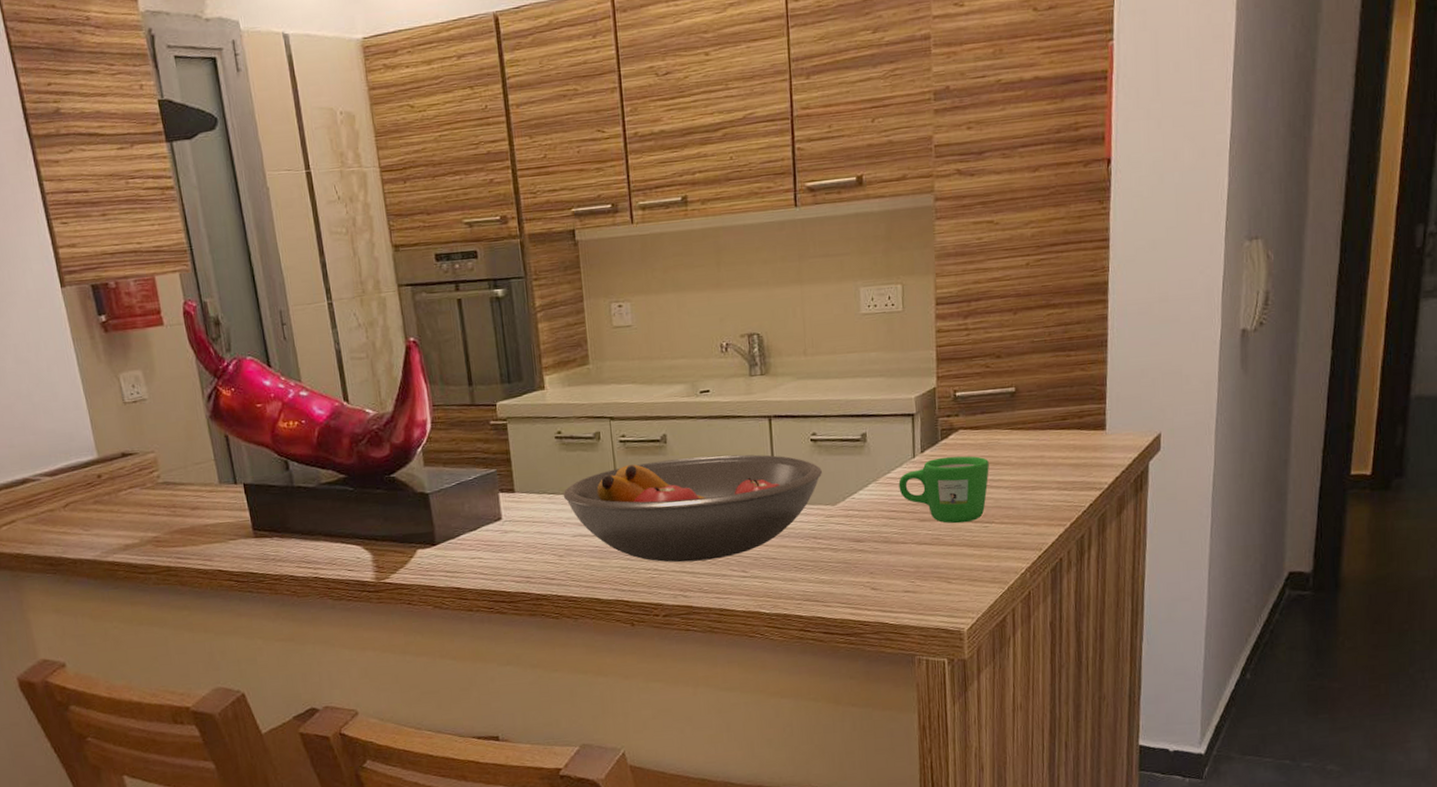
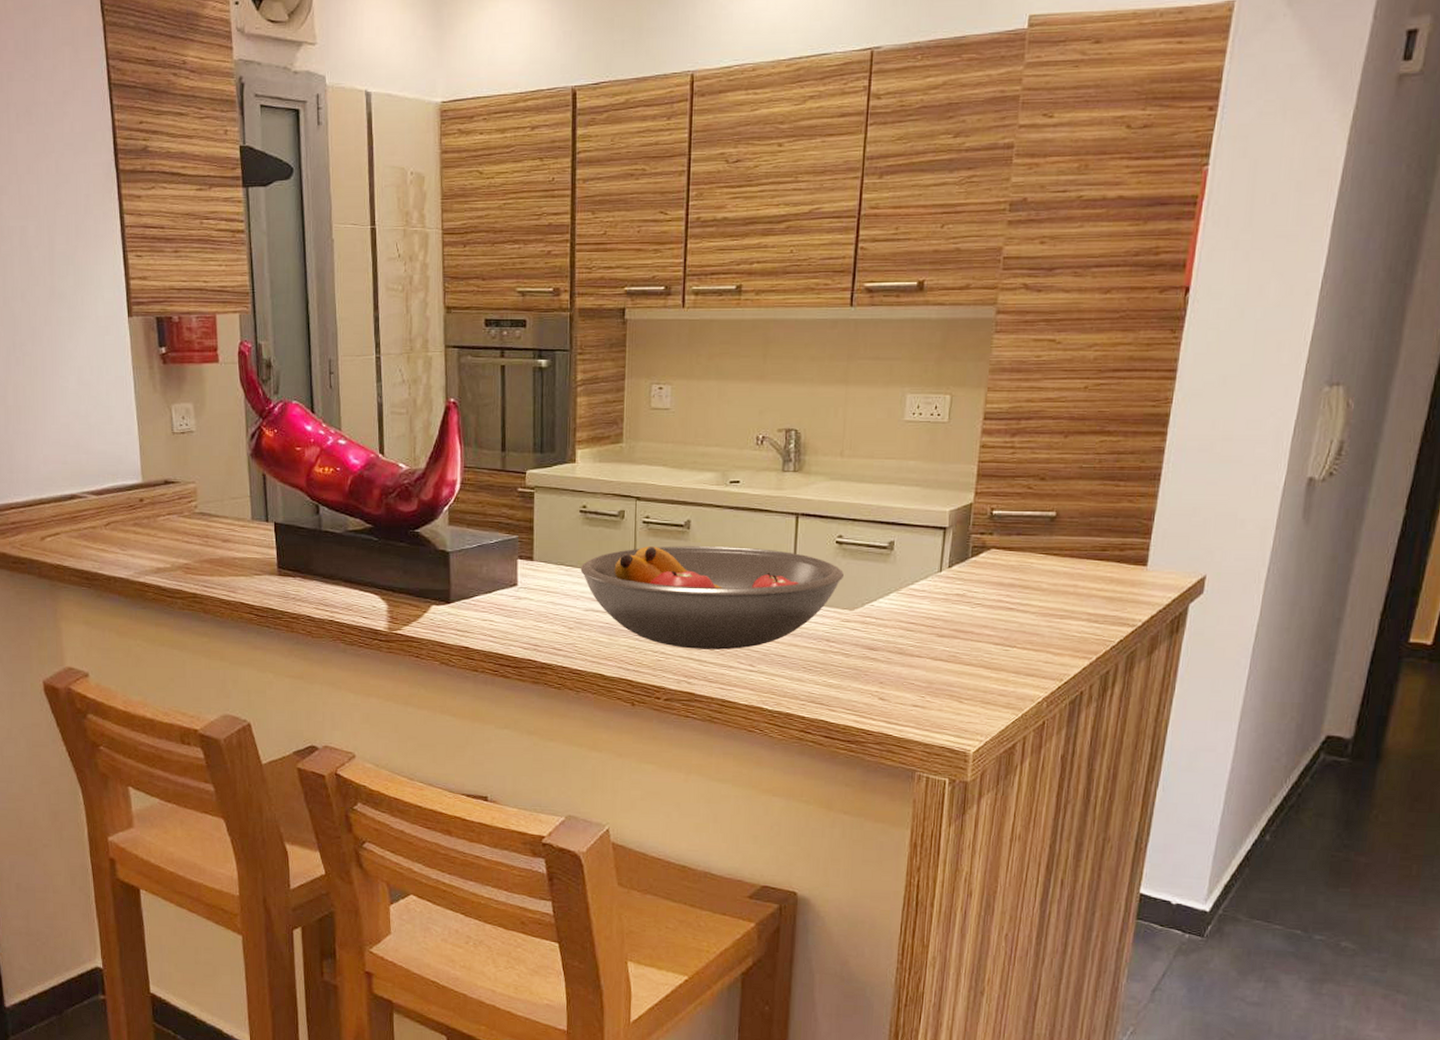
mug: present [898,456,989,524] -> none [921,574,1018,644]

